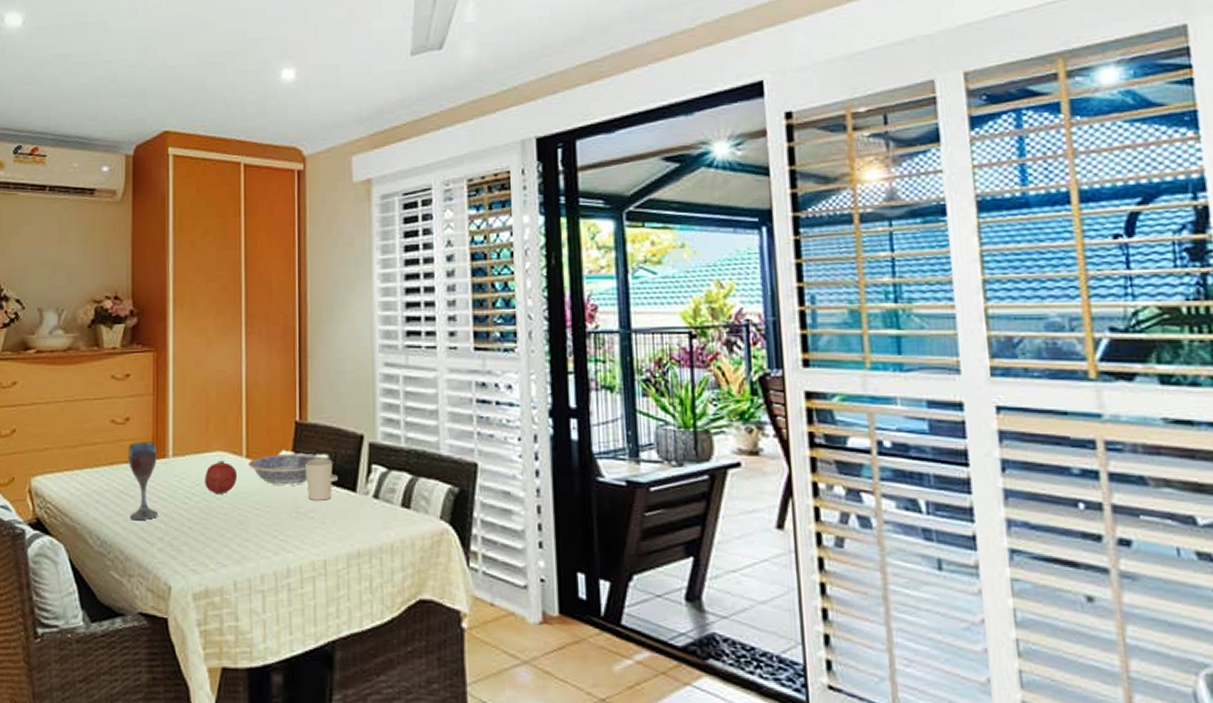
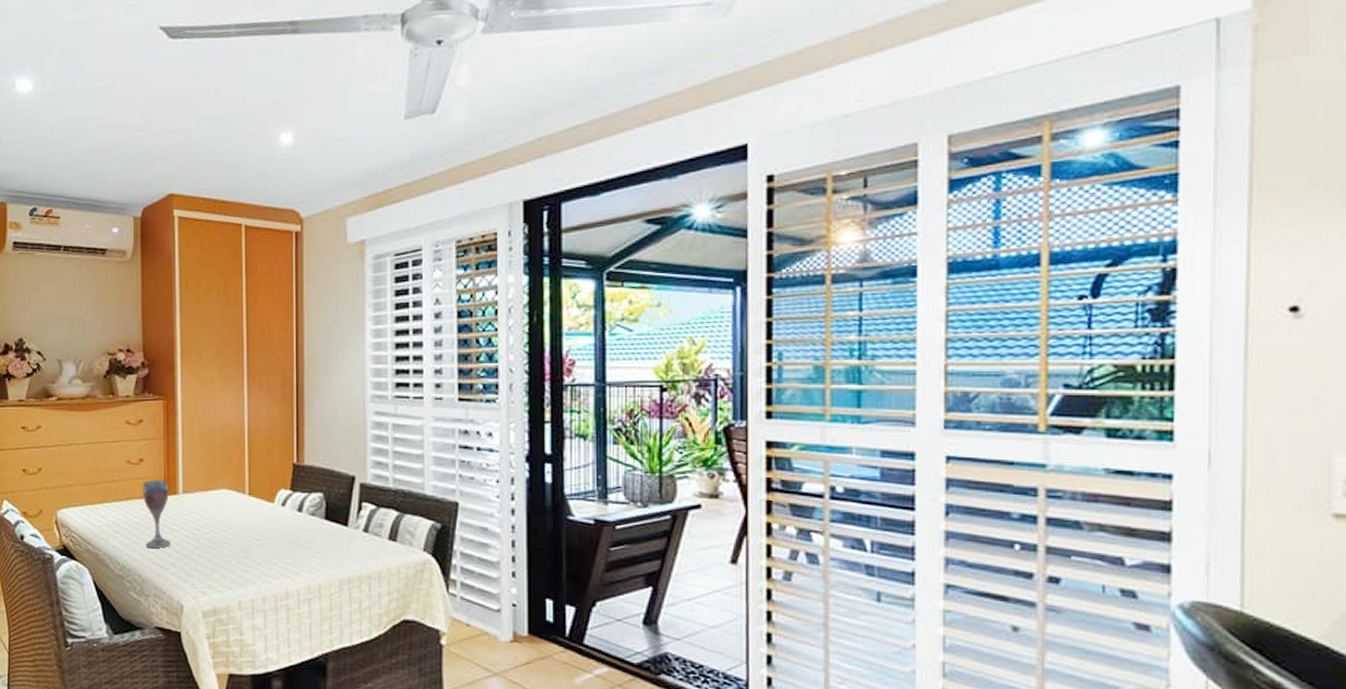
fruit: present [205,461,238,494] -> none [212,498,241,526]
bowl: present [249,453,325,486] -> none [251,492,320,521]
cup: present [304,458,338,501] -> none [301,496,331,533]

